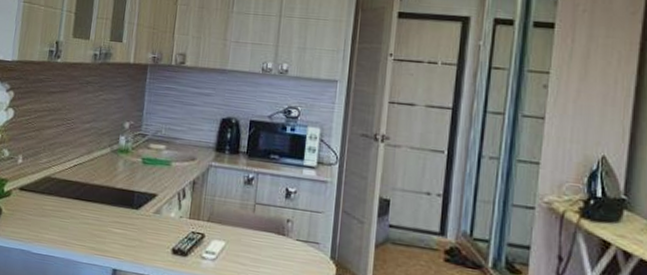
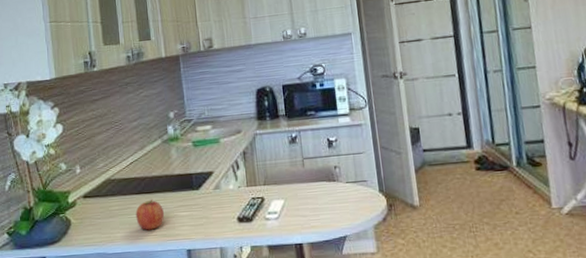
fruit: none [67,207,98,240] -> present [136,199,164,230]

